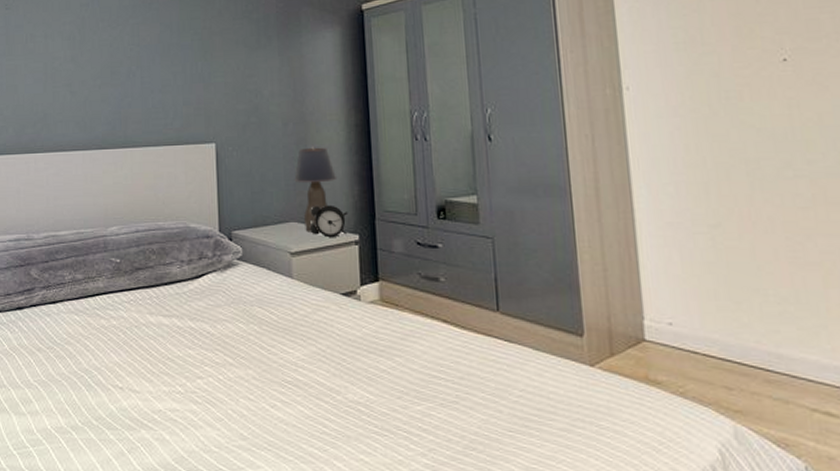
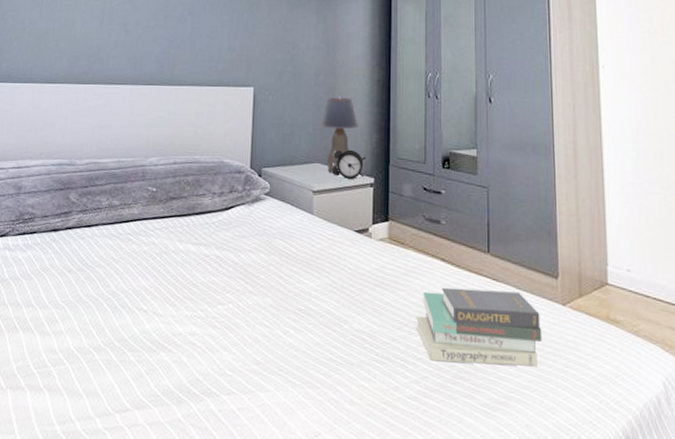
books: none [418,351,568,435] -> present [416,287,543,367]

